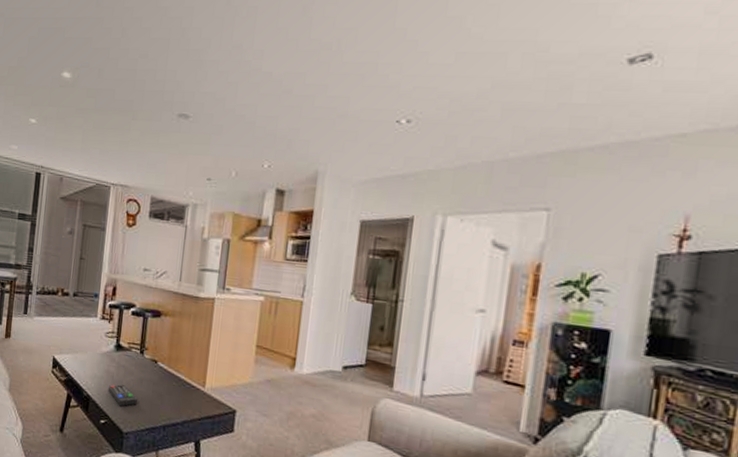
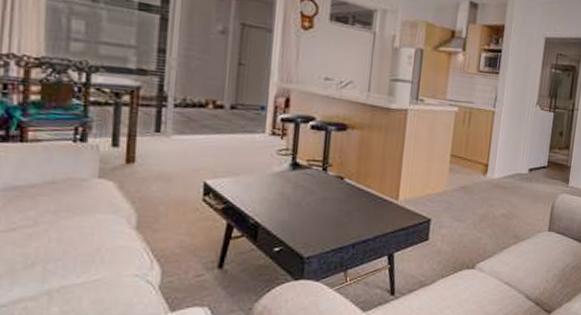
remote control: present [108,384,137,407] -> none [282,206,321,230]

